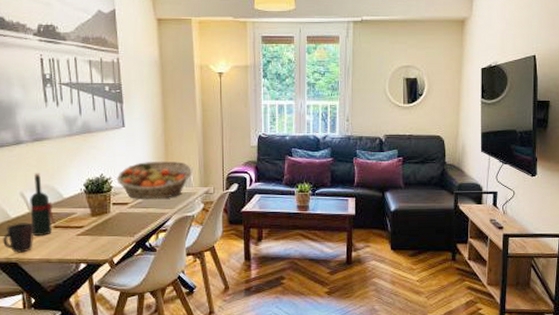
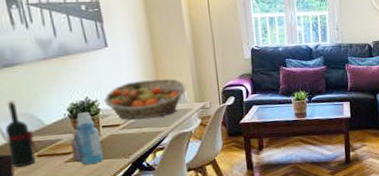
bottle: none [84,188,111,240] -> present [71,111,104,165]

